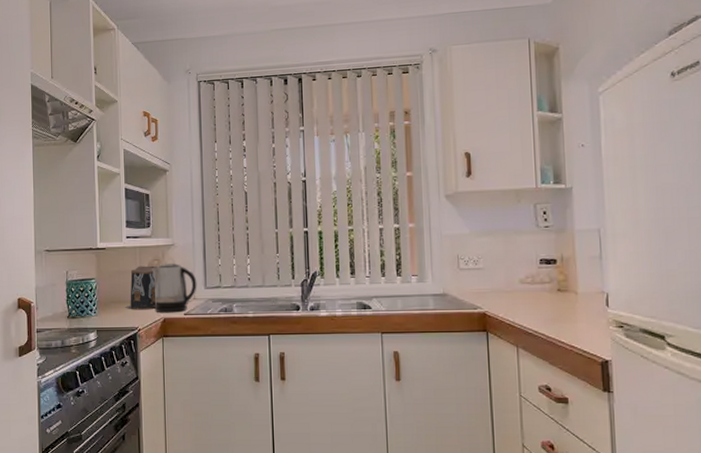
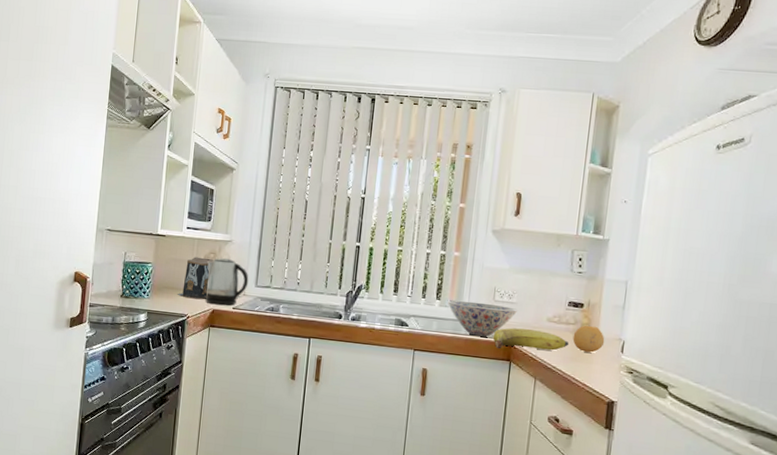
bowl: none [409,273,486,309] -> present [447,300,517,337]
banana: none [464,294,548,320] -> present [493,327,569,351]
fruit: none [550,281,587,311] -> present [572,325,605,353]

